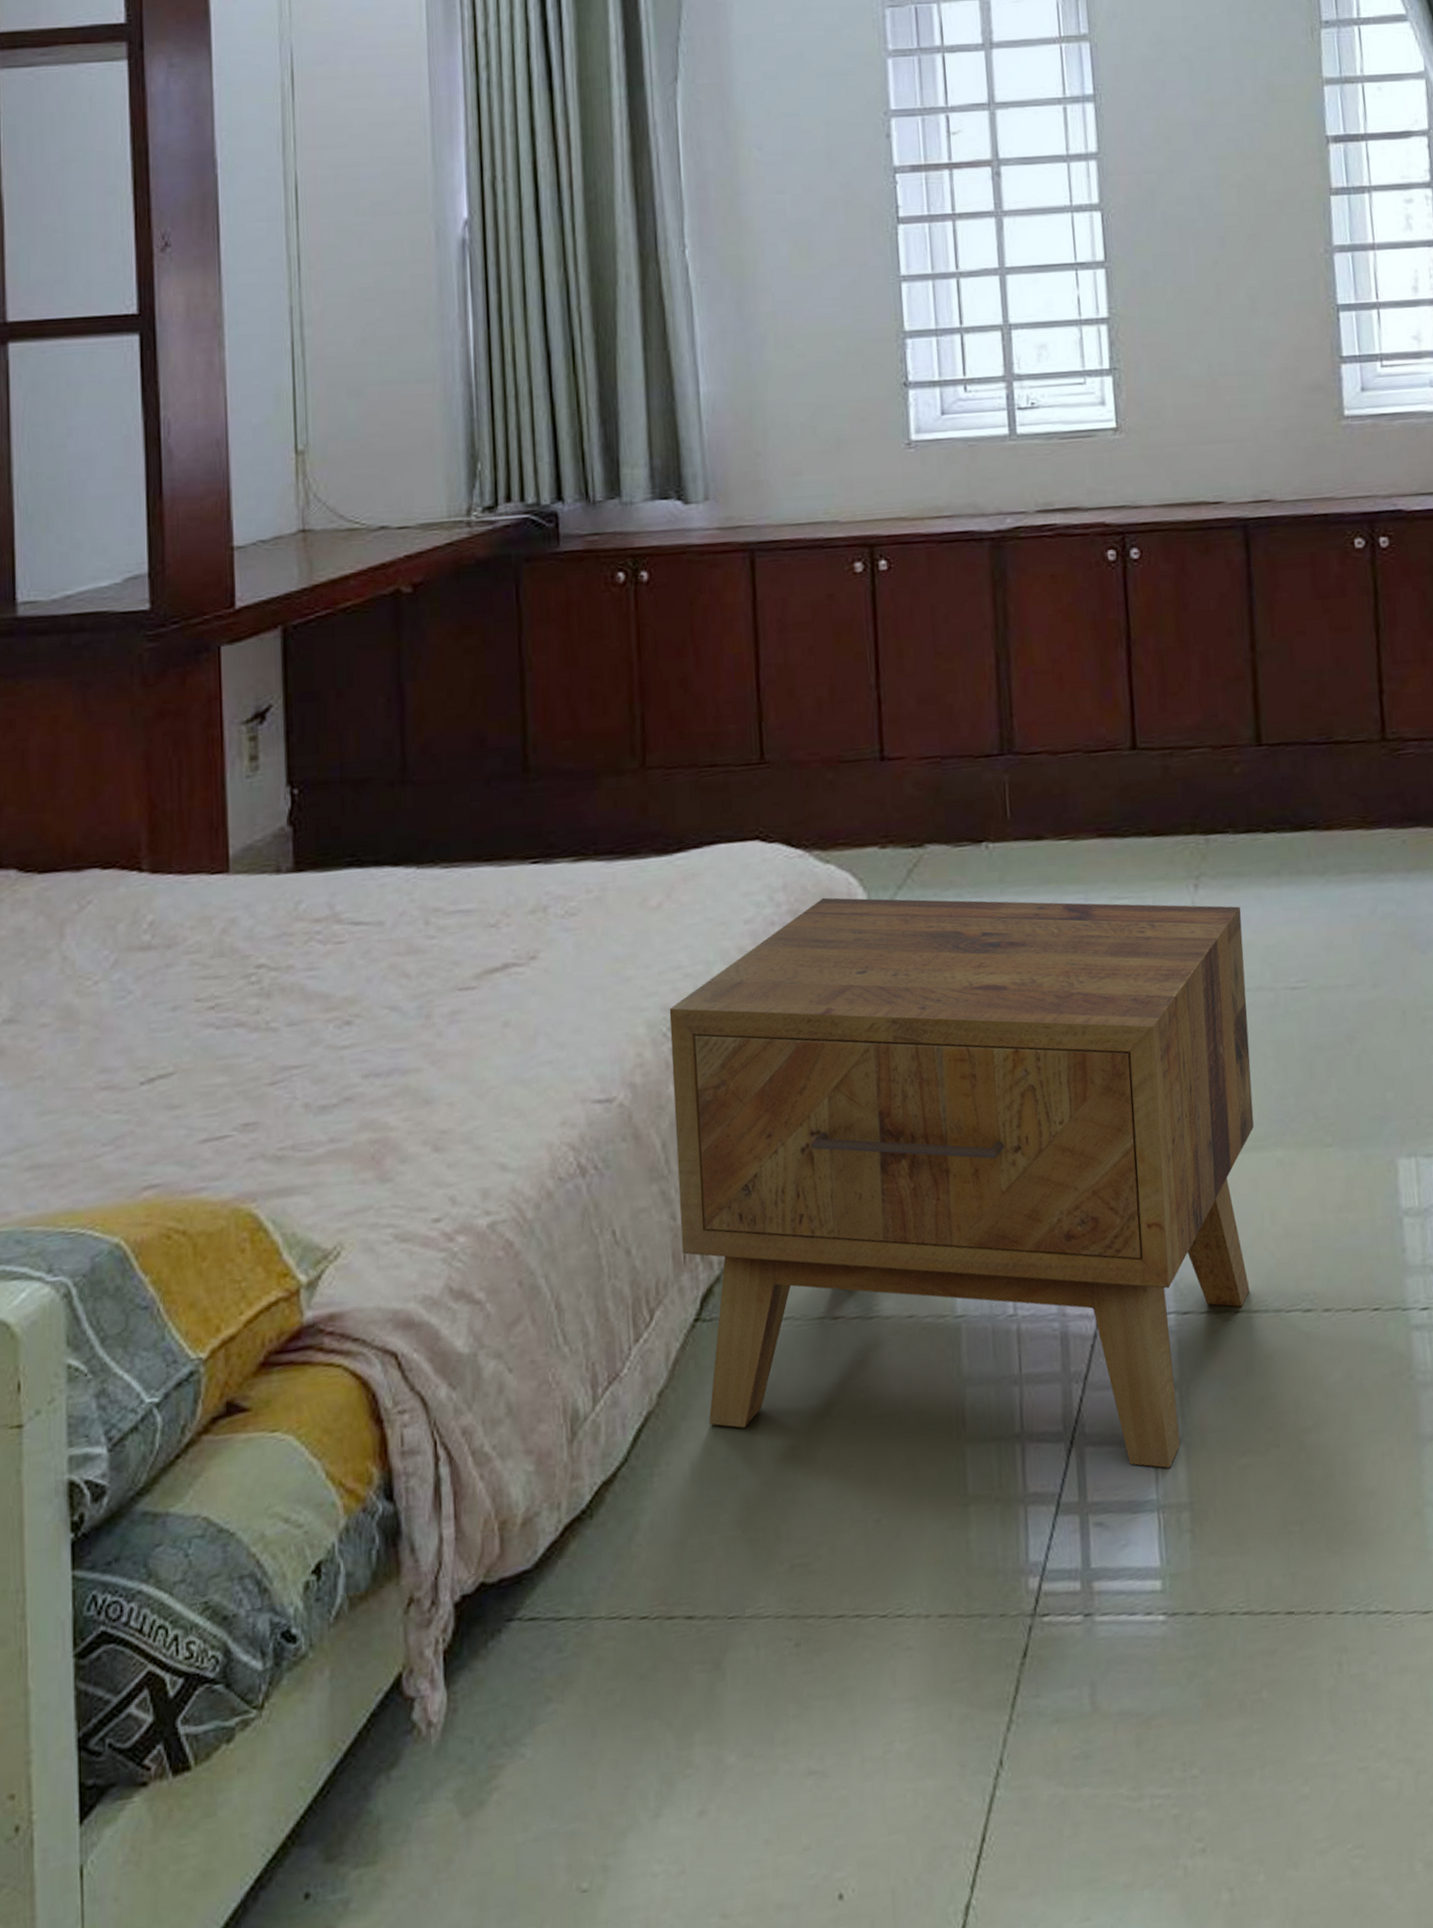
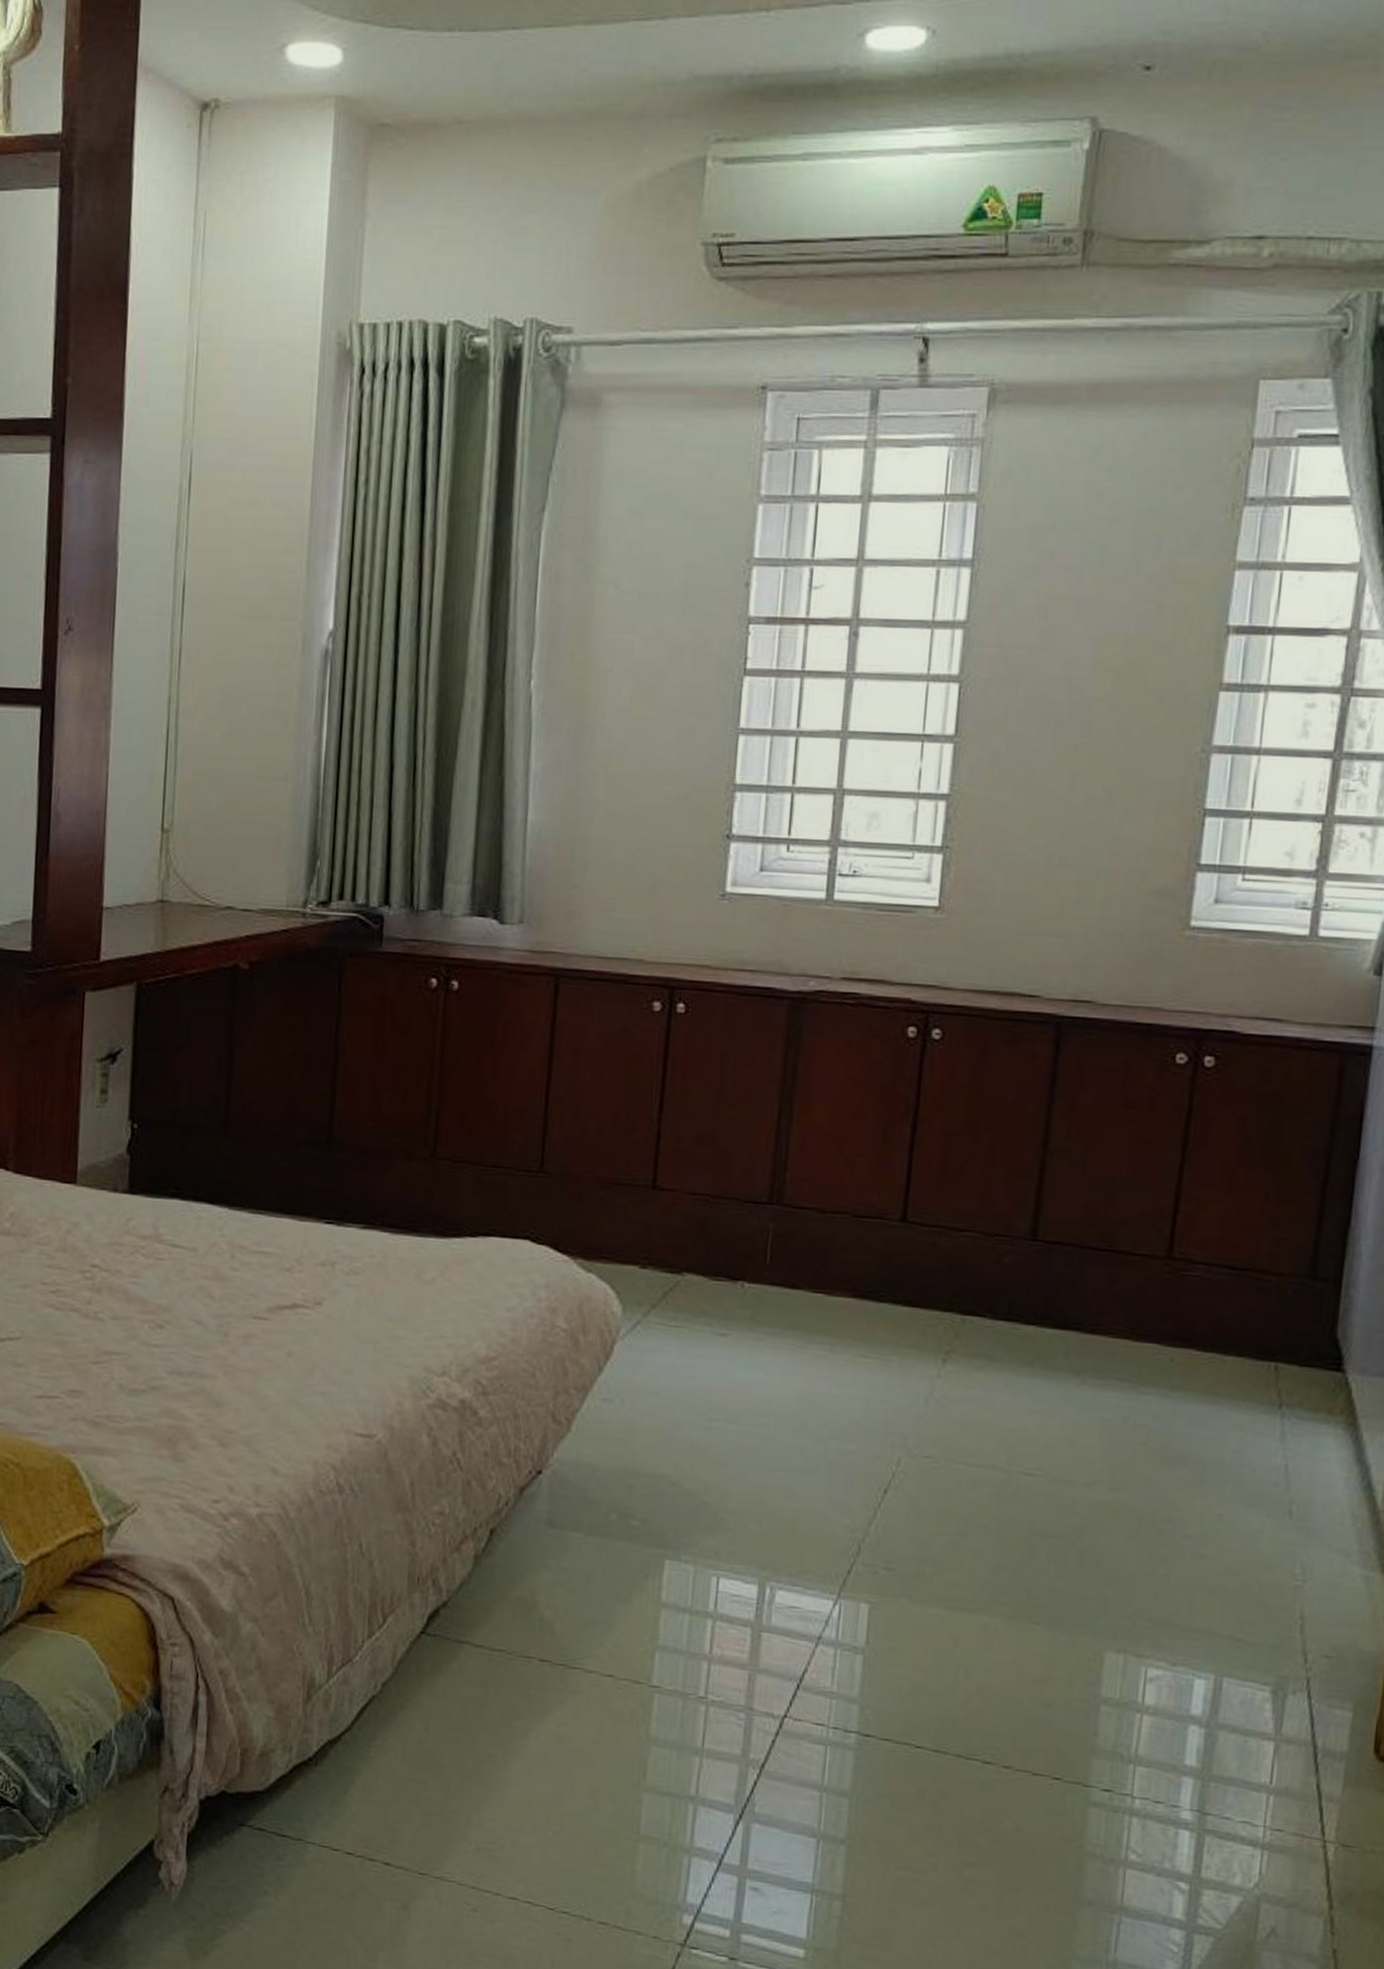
side table: present [669,897,1254,1468] -> none [416,1302,987,1860]

